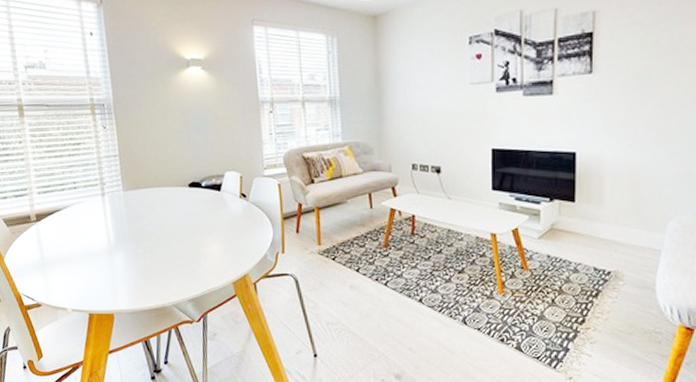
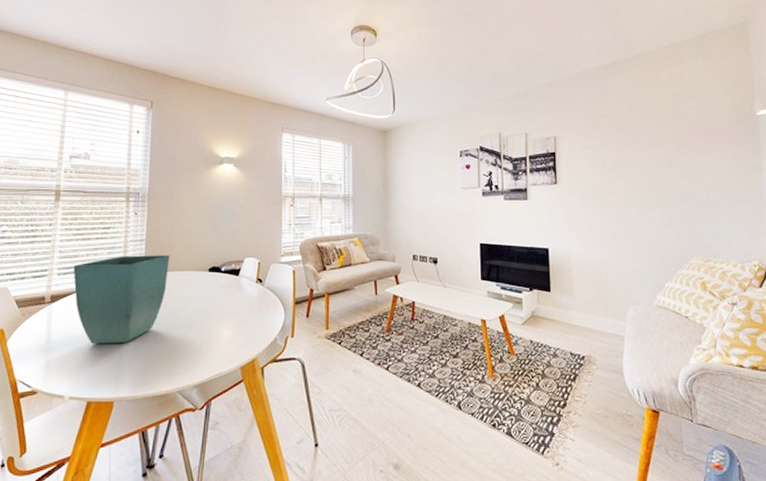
flower pot: none [51,170,148,261] -> present [73,255,170,344]

